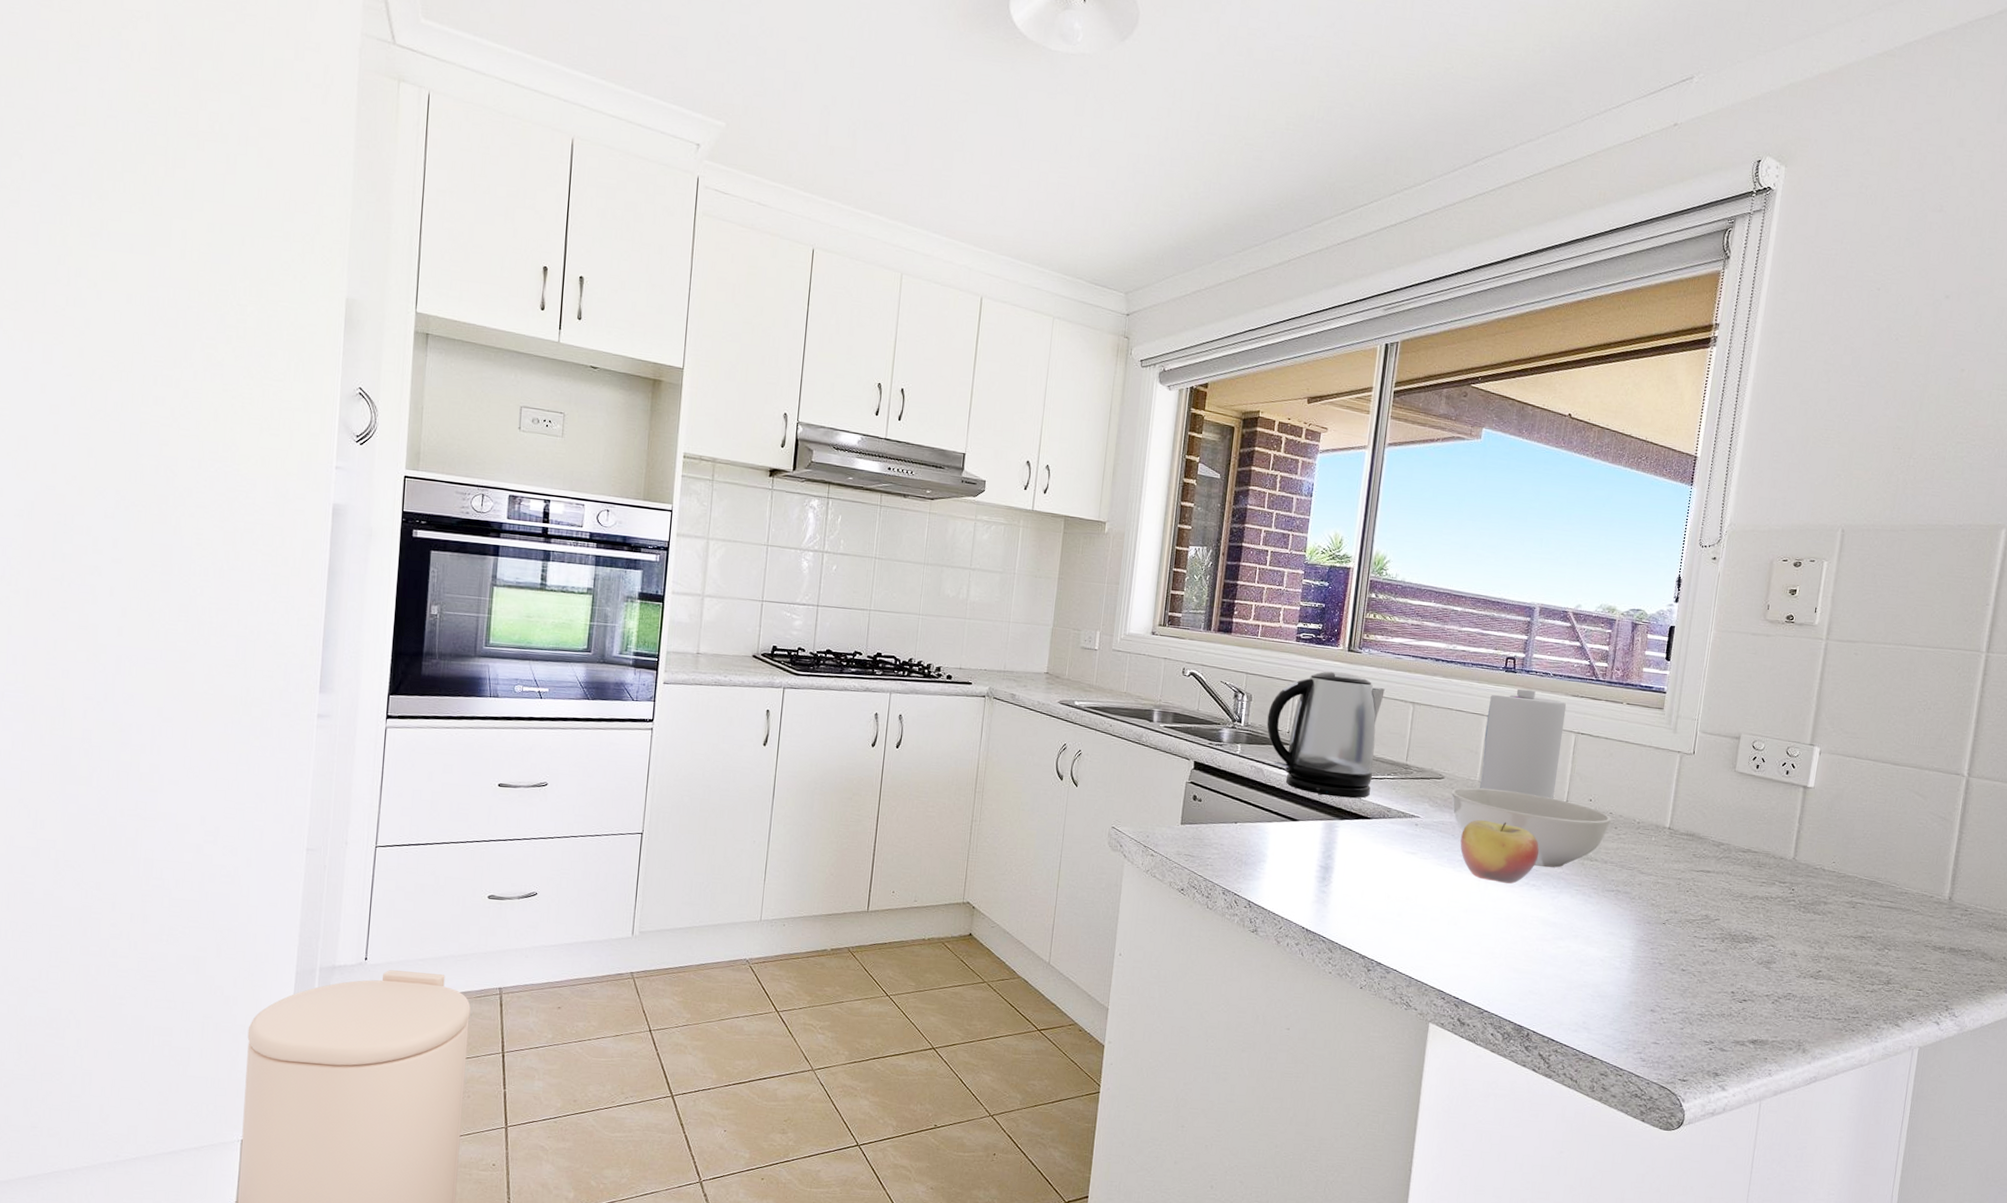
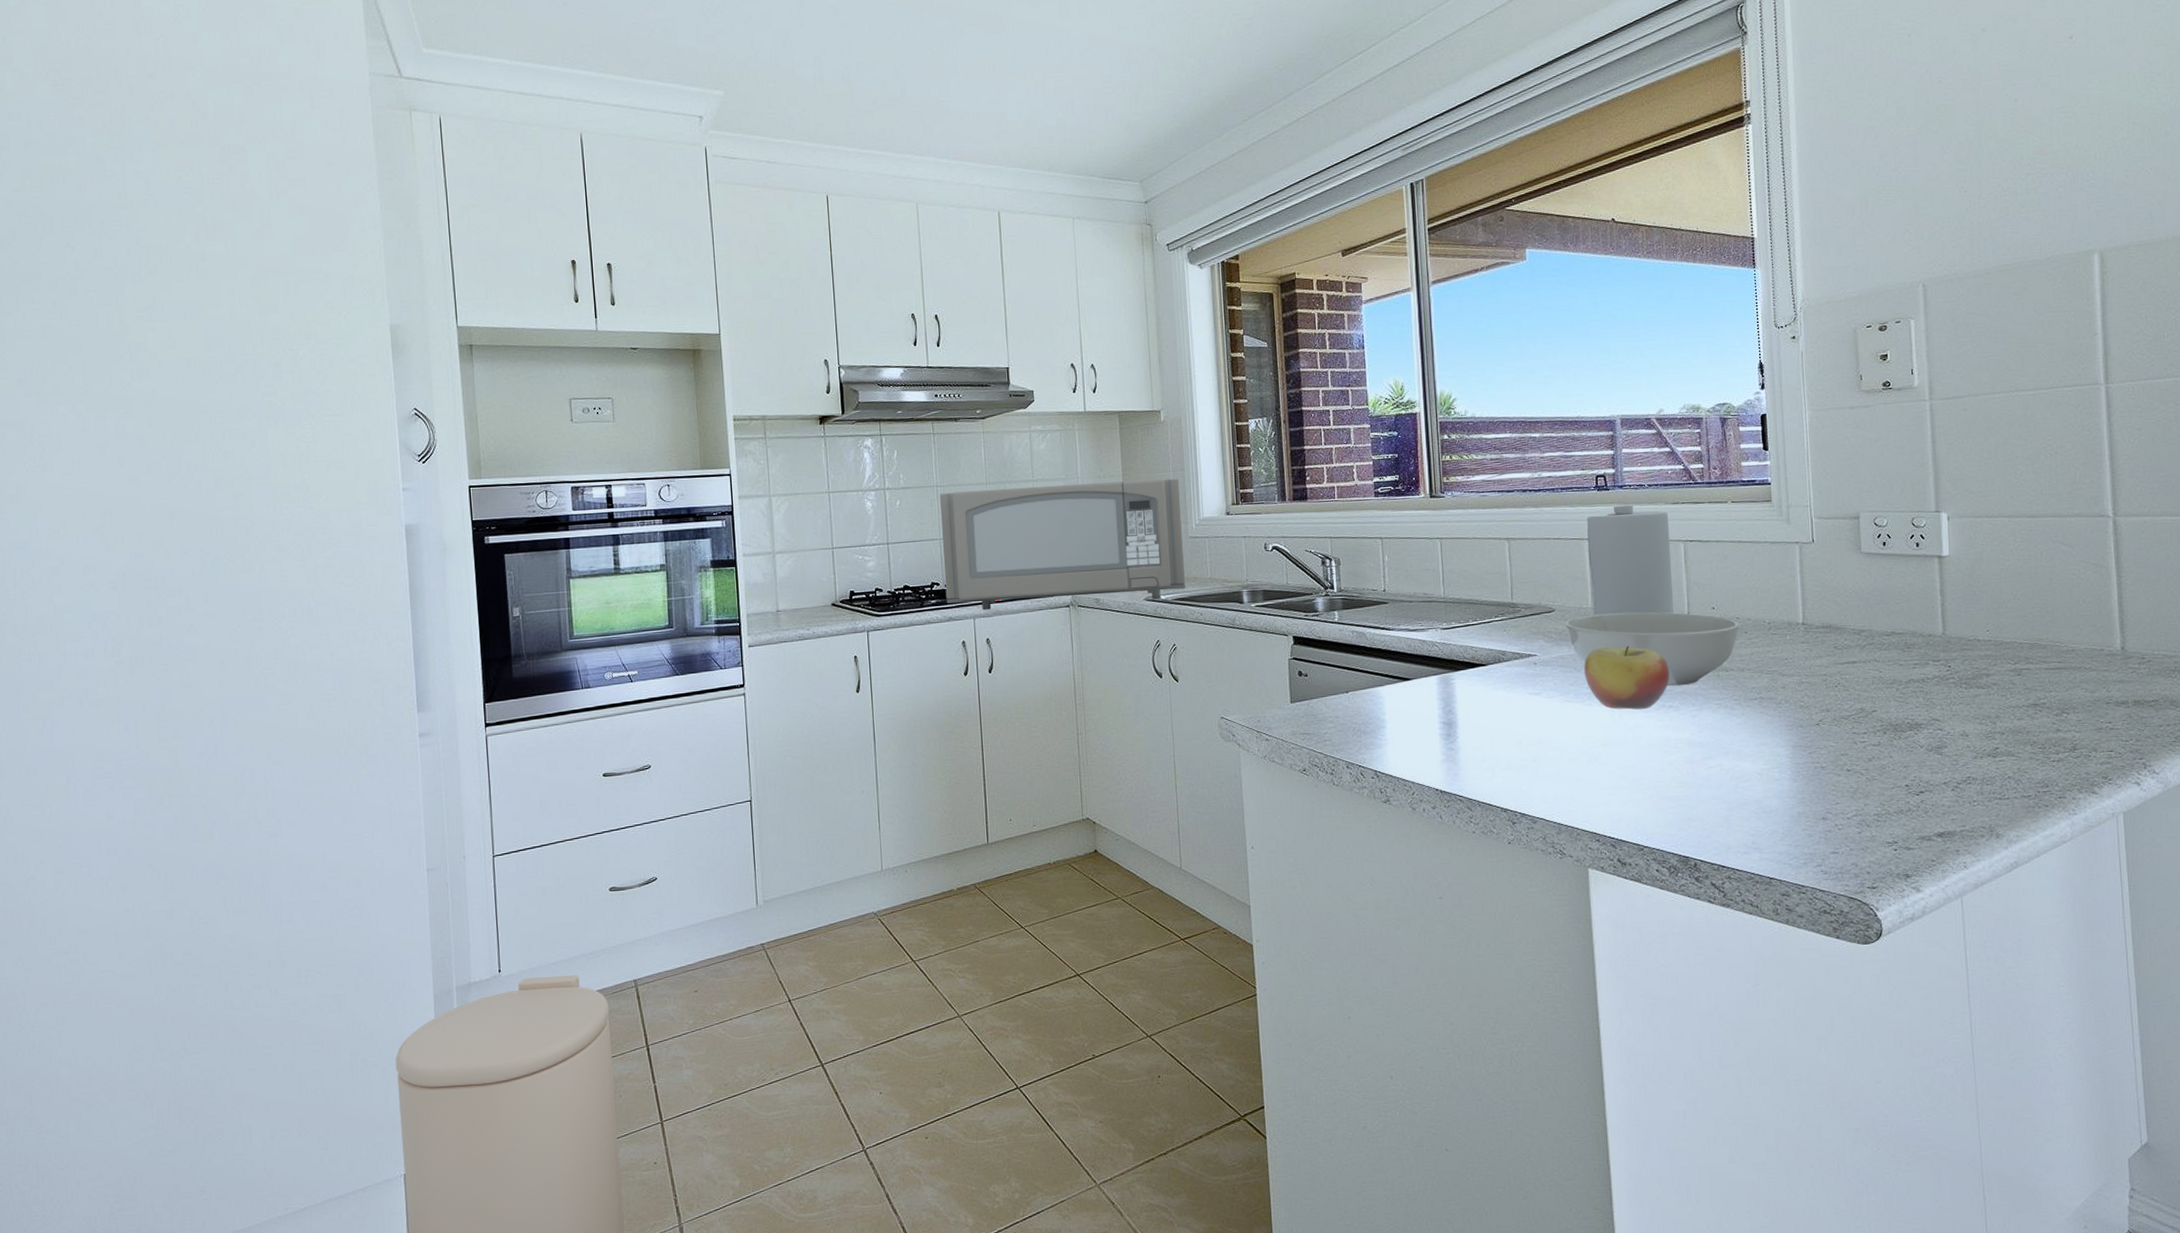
microwave: none [866,566,1112,704] -> present [939,478,1185,610]
kettle: present [1266,671,1385,799] -> none [1359,520,1481,650]

